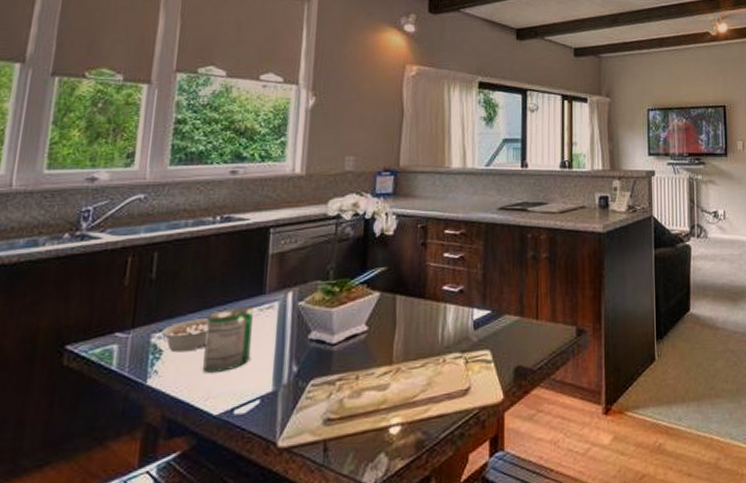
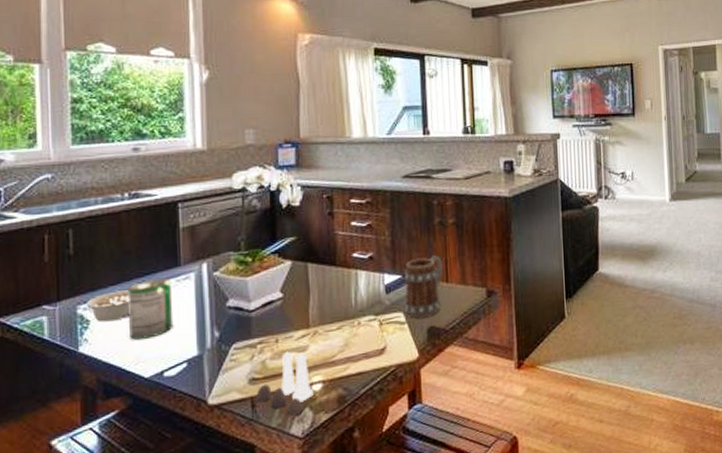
salt and pepper shaker set: none [328,389,391,462] -> present [255,351,314,416]
mug: none [491,291,533,356] -> present [403,255,443,318]

